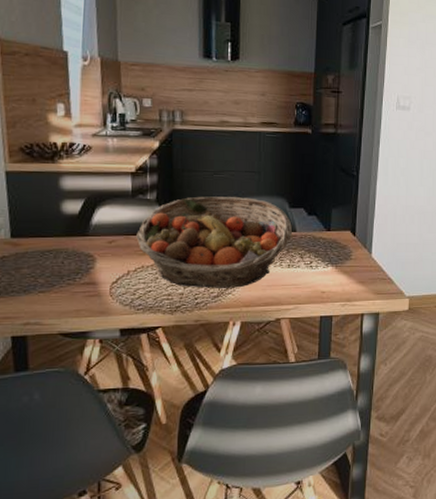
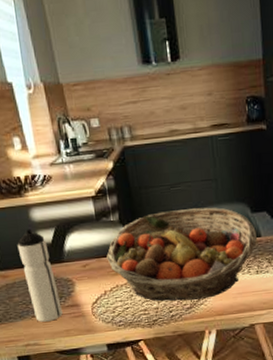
water bottle: none [38,196,76,299] -> present [17,228,63,322]

